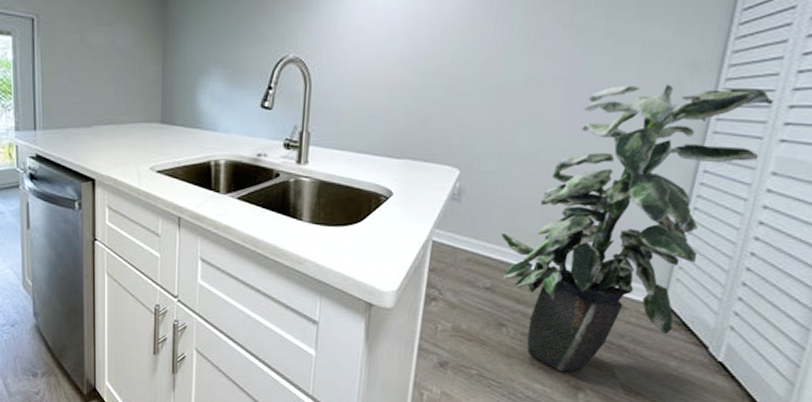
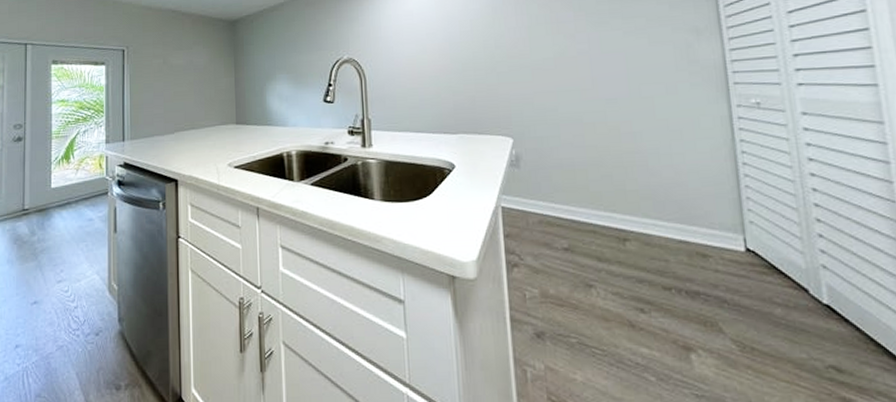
indoor plant: present [501,84,774,372] -> none [566,43,784,331]

